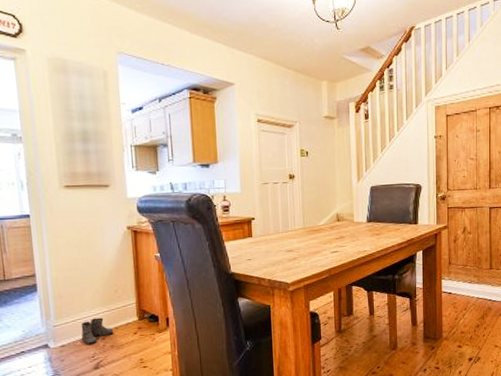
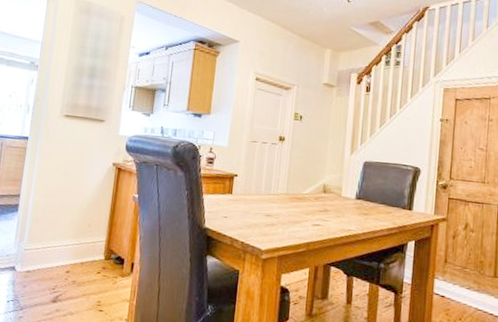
boots: present [81,317,114,345] -> none [46,248,79,276]

